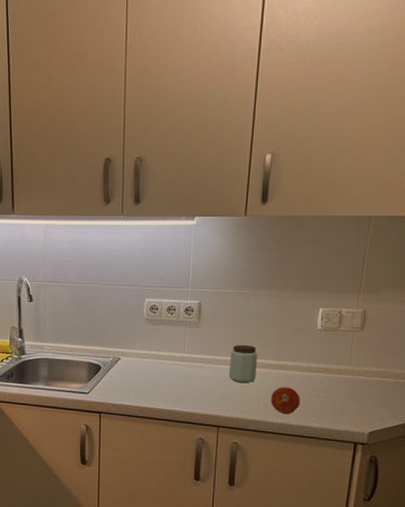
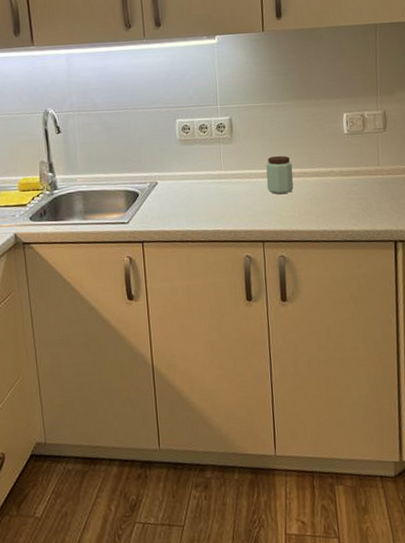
fruit: present [271,387,300,415] -> none [310,193,339,221]

